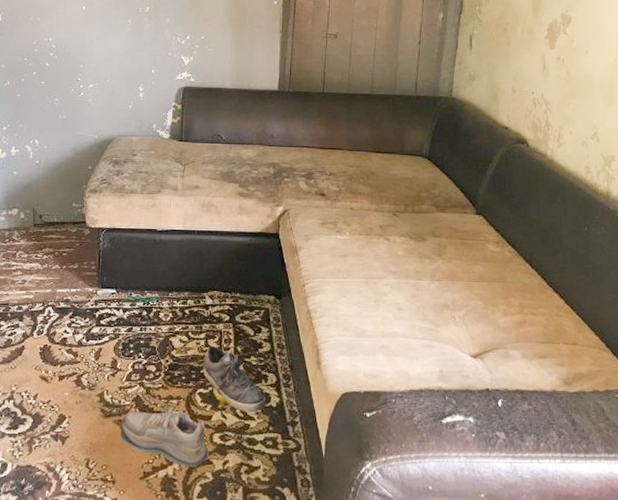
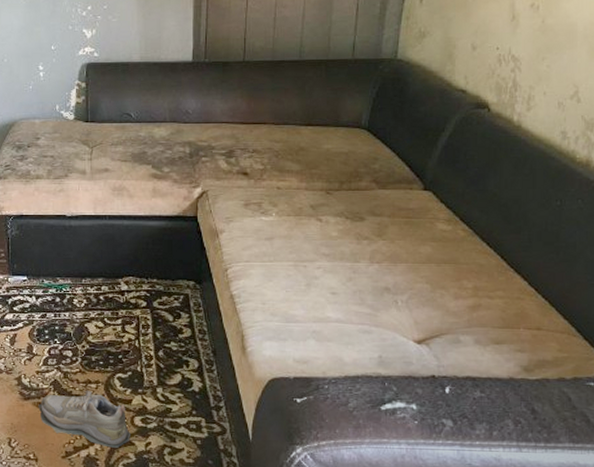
shoe: present [203,346,267,413] -> none [121,332,189,397]

